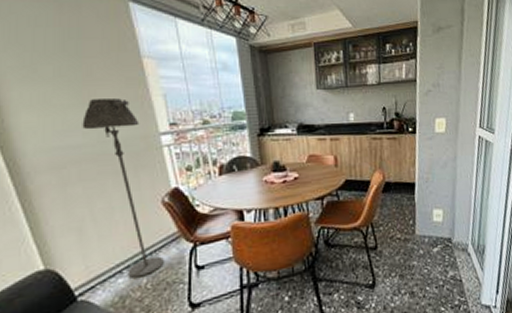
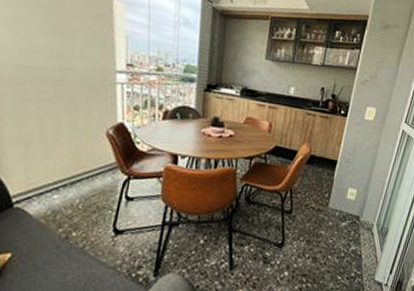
floor lamp: present [82,98,165,278] -> none [47,28,100,197]

